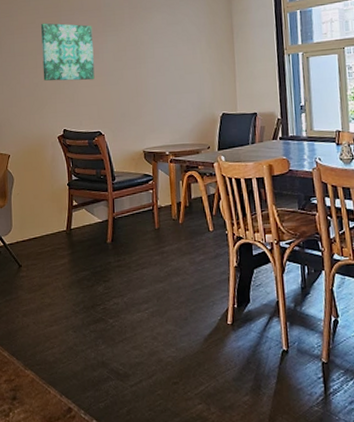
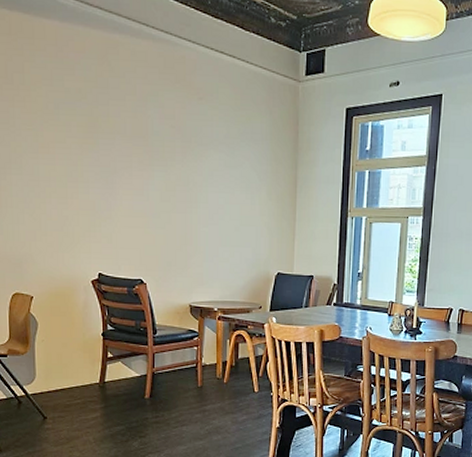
wall art: present [41,23,95,81] -> none [73,144,138,220]

